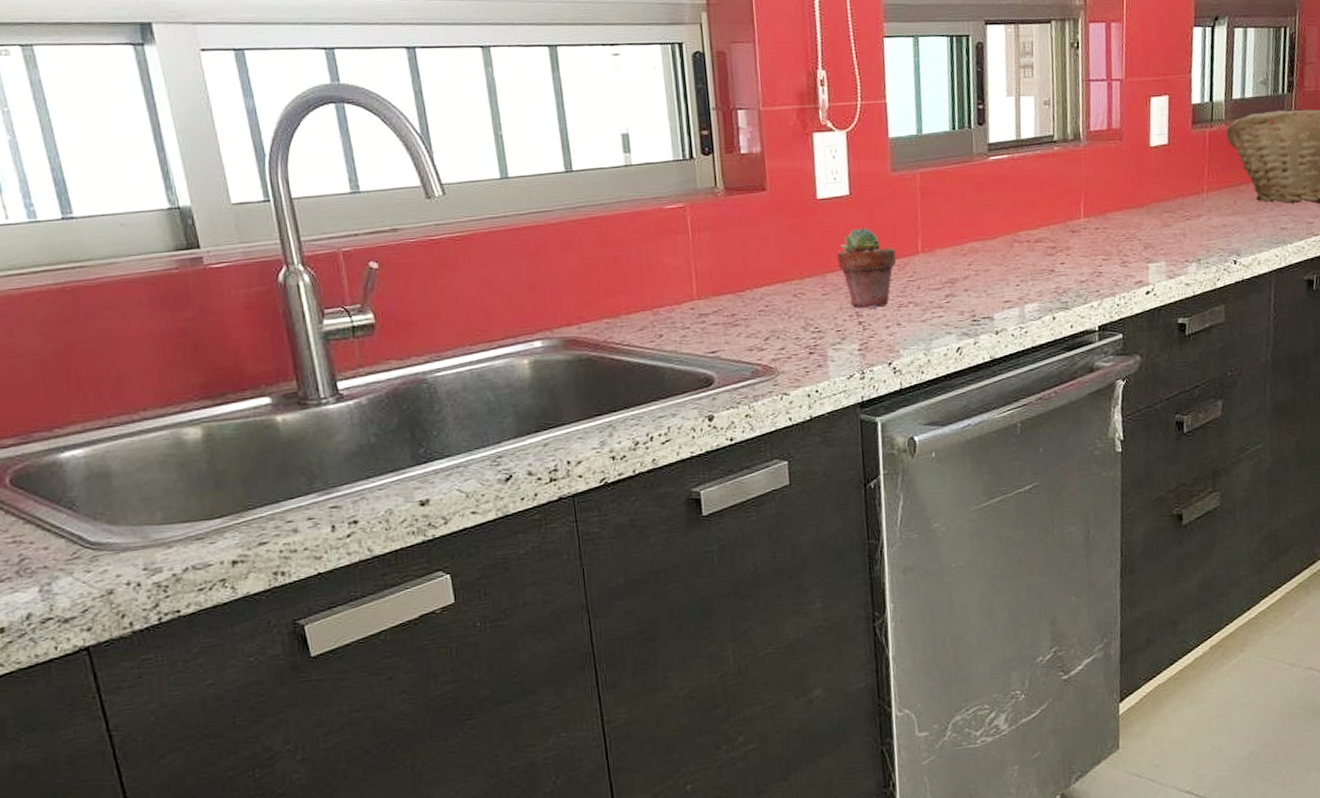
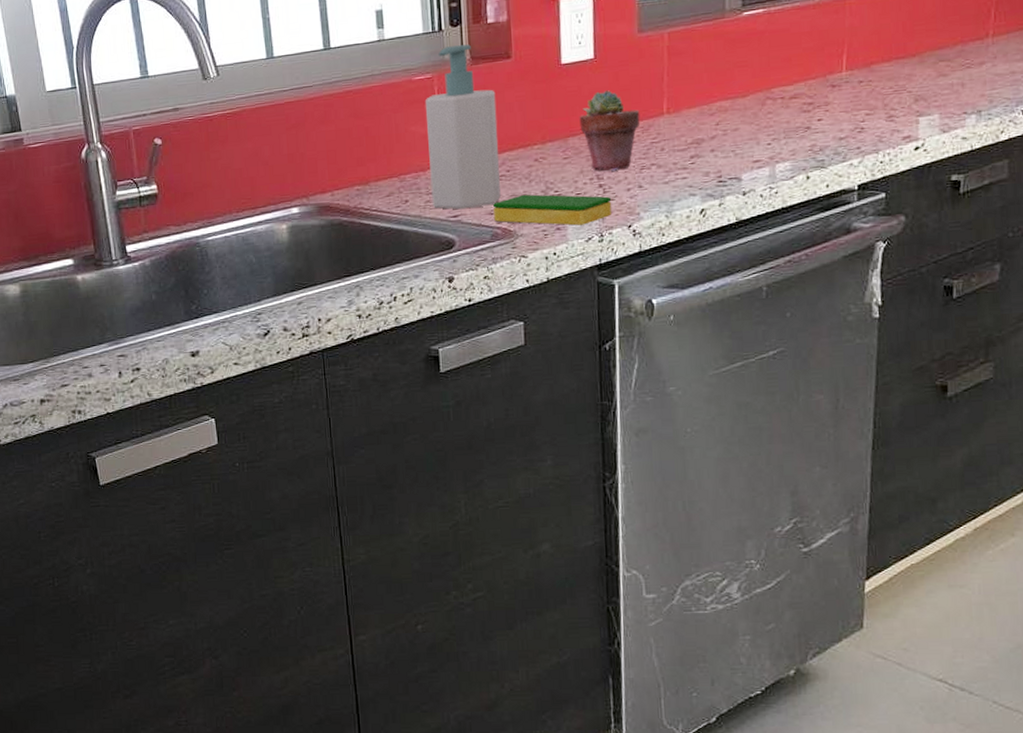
soap bottle: none [677,174,760,345] -> present [425,44,501,210]
dish sponge: none [753,330,872,363] -> present [493,194,612,226]

